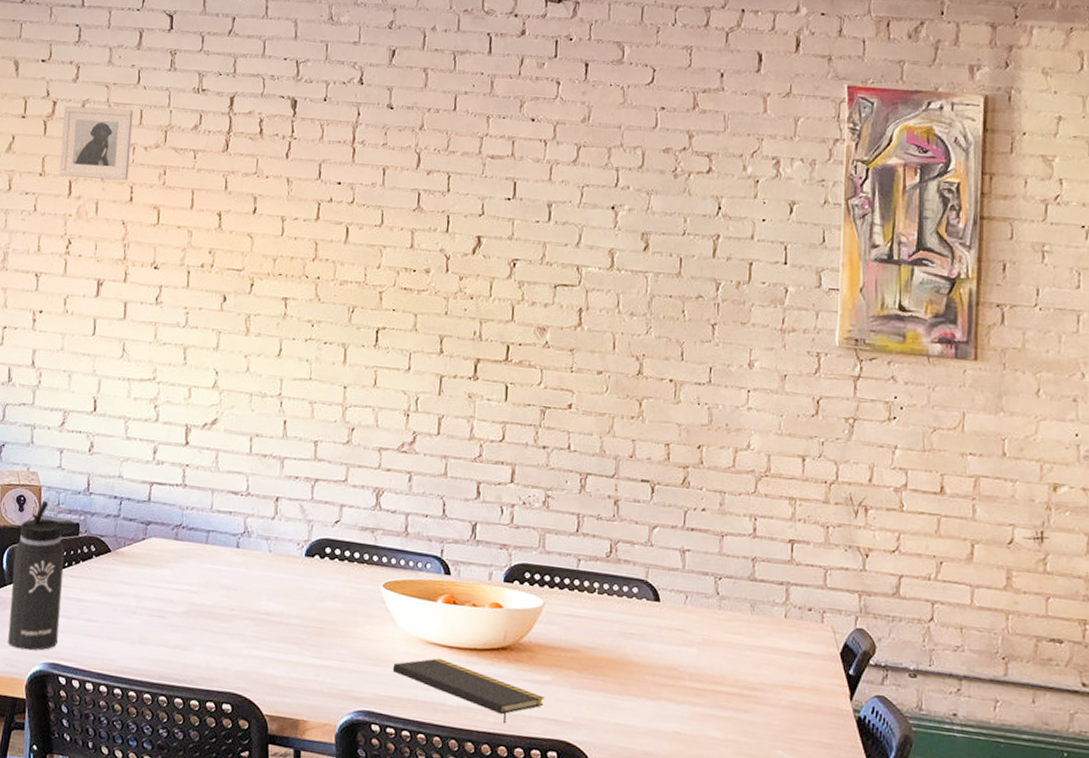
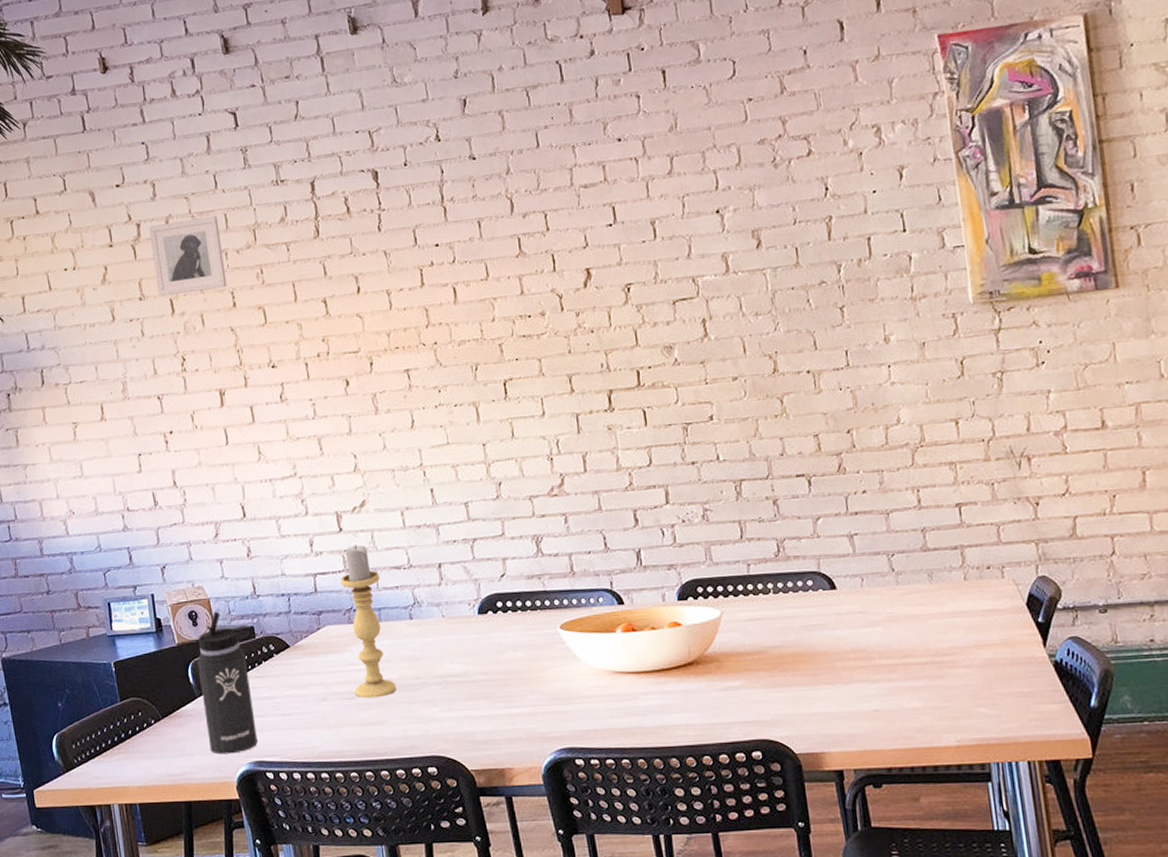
candle holder: none [165,461,216,622] -> present [340,545,396,699]
notepad: present [392,657,544,723] -> none [585,685,740,733]

